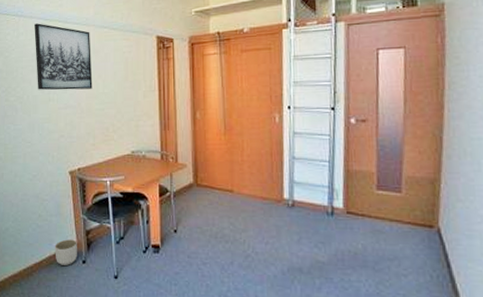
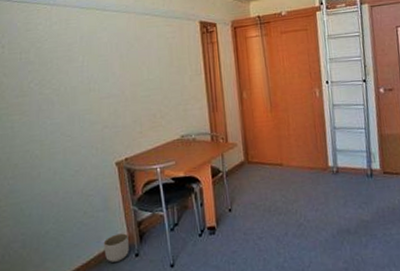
wall art: present [34,23,93,90] -> none [69,11,137,81]

